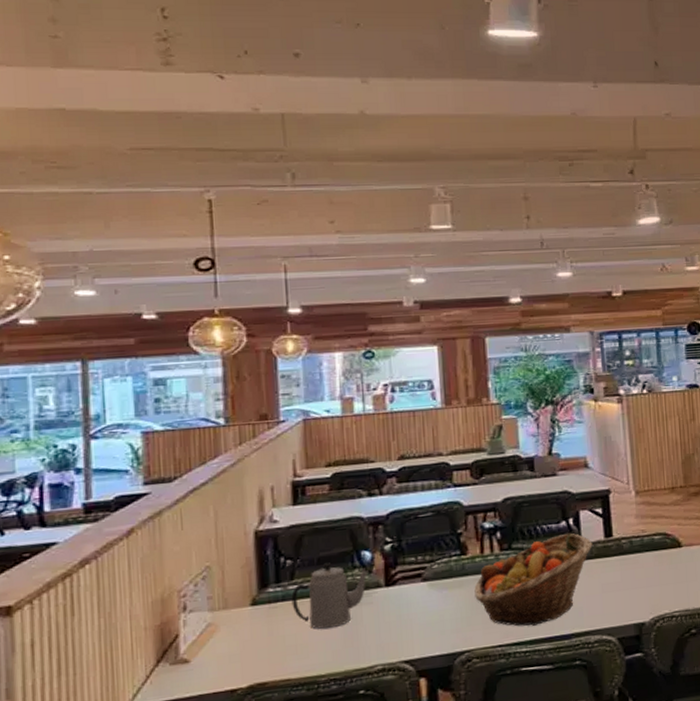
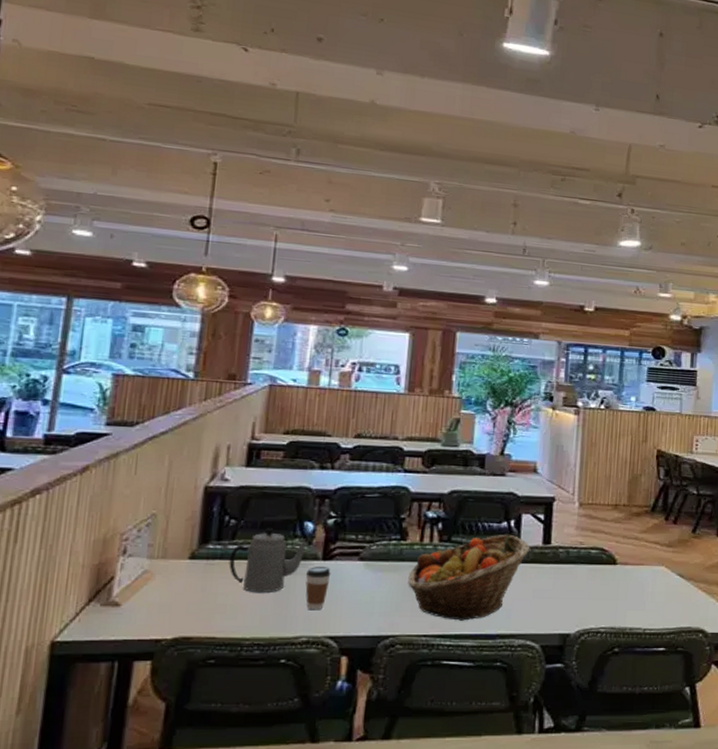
coffee cup: none [371,592,396,638] -> present [305,565,331,611]

